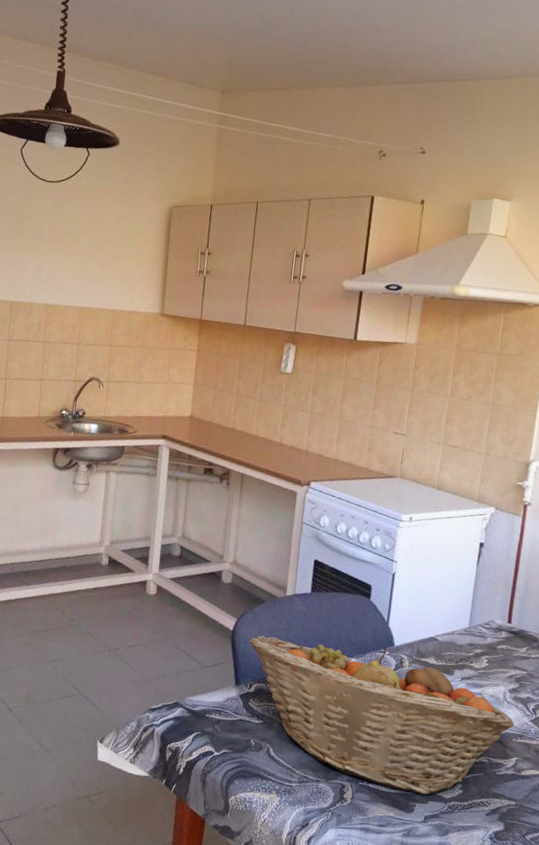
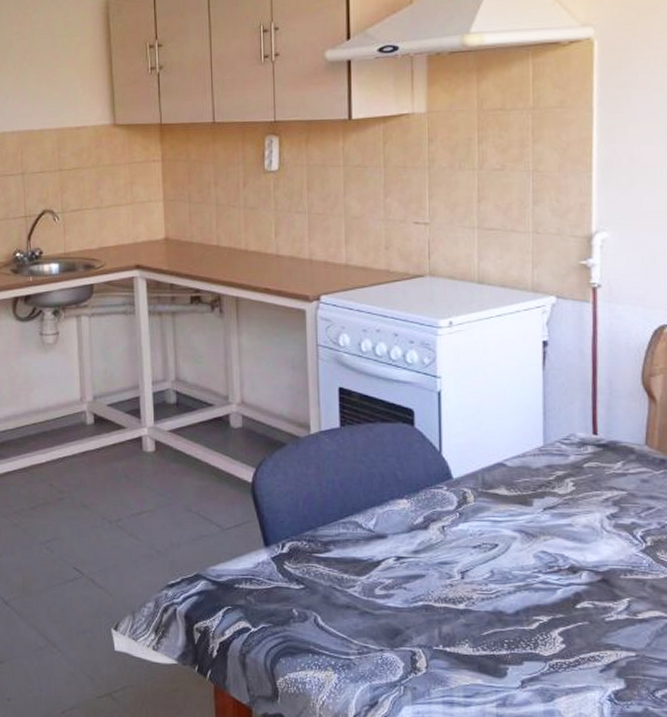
fruit basket: present [250,635,514,795] -> none [274,481,619,654]

